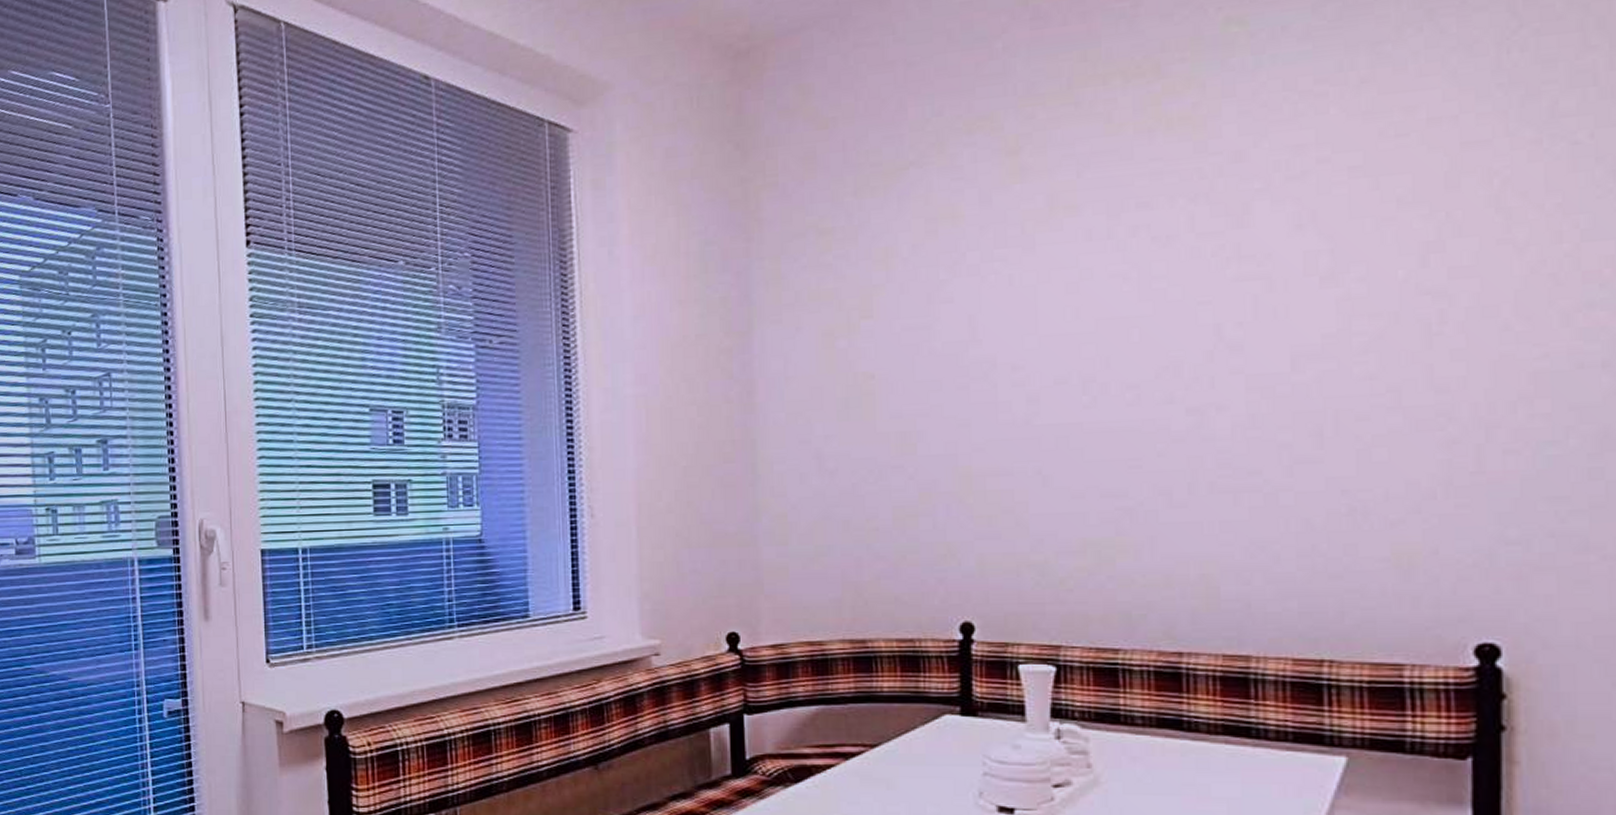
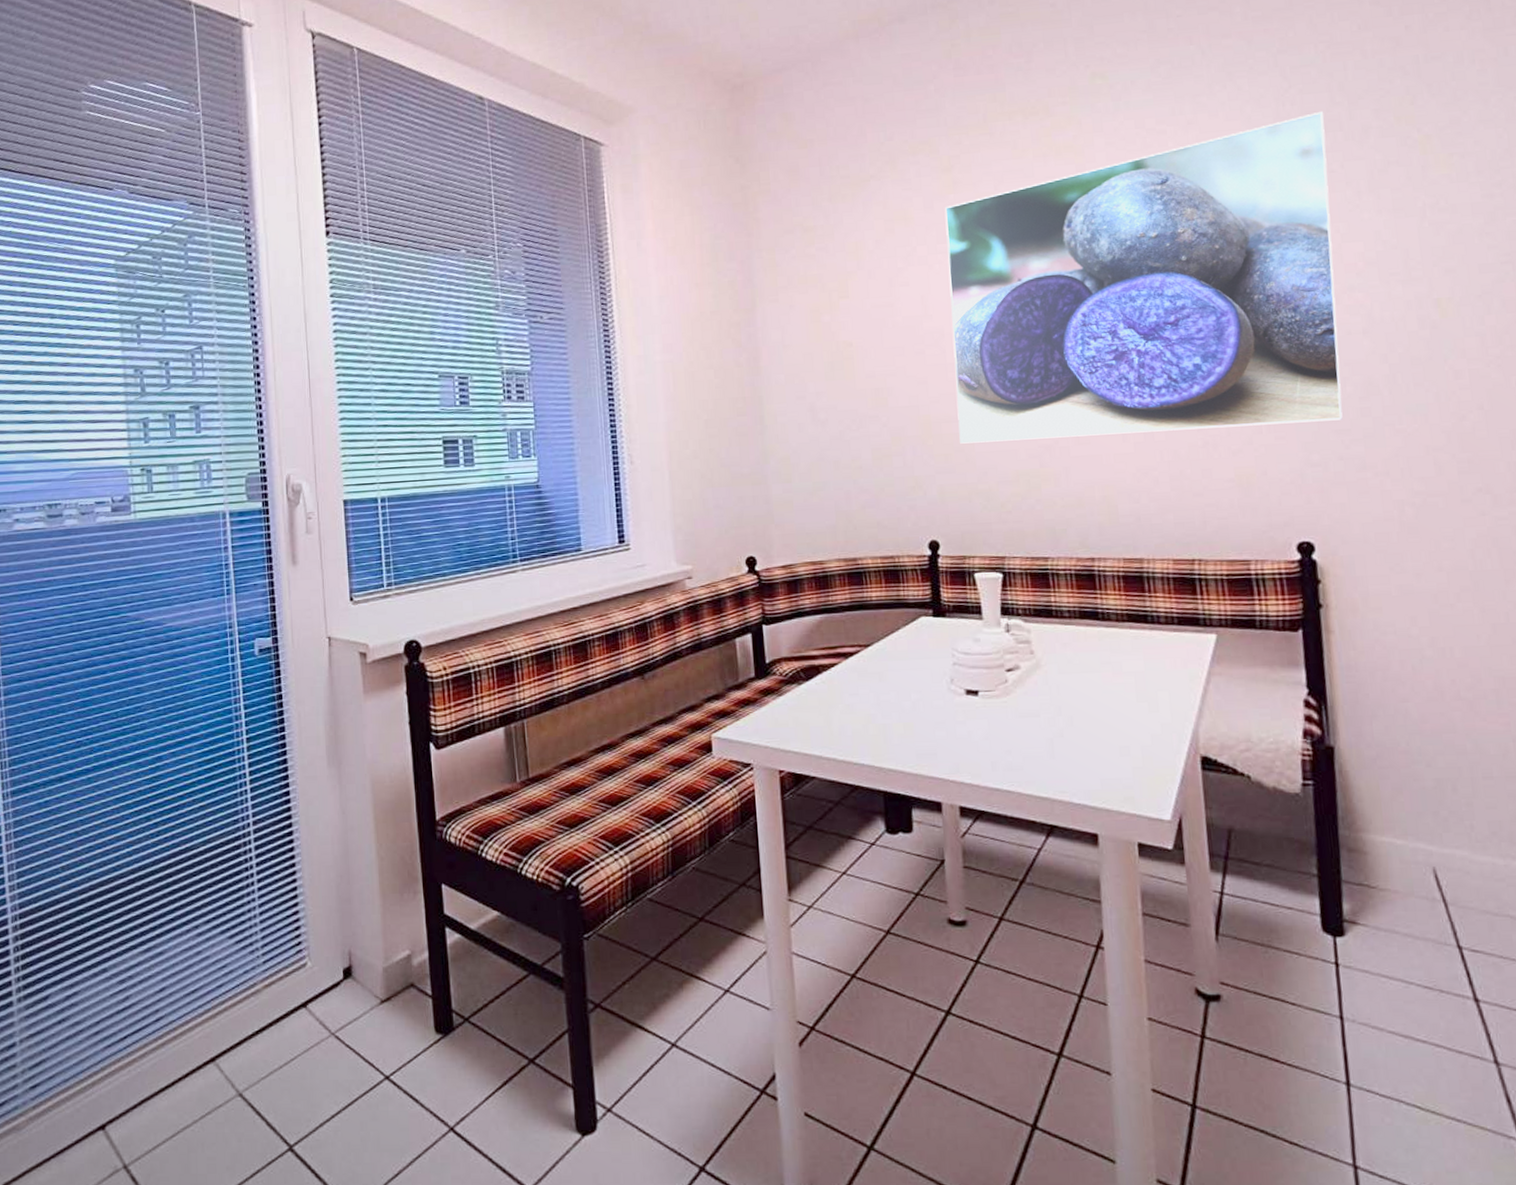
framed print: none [1006,58,1571,503] -> present [944,111,1343,444]

